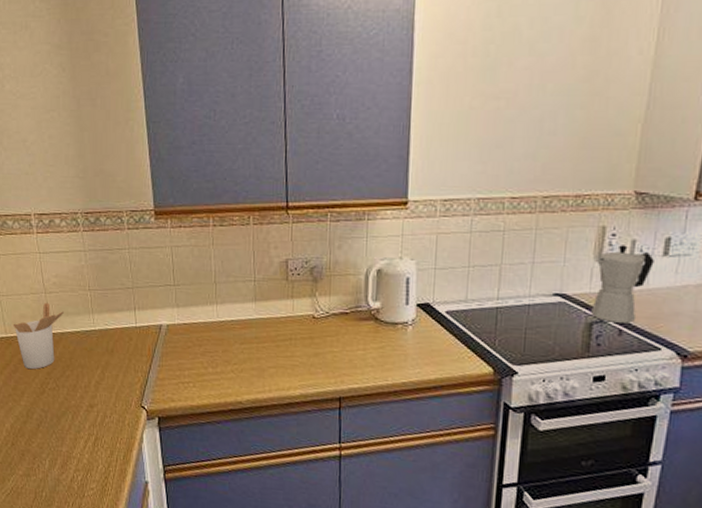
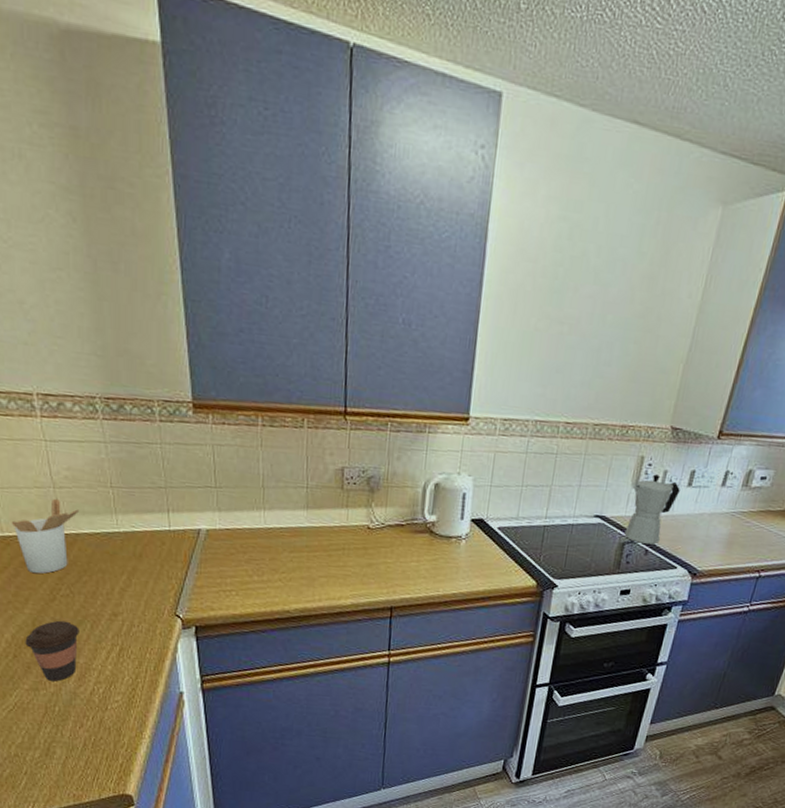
coffee cup: none [21,411,63,468] -> present [25,620,79,682]

